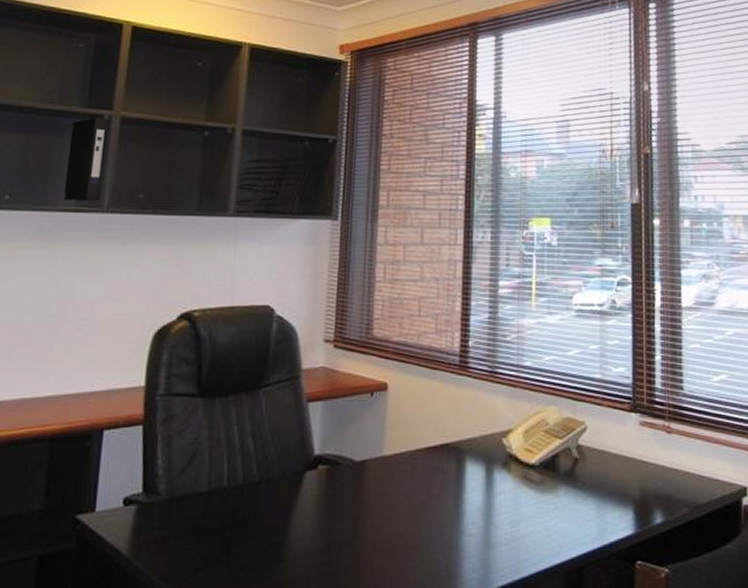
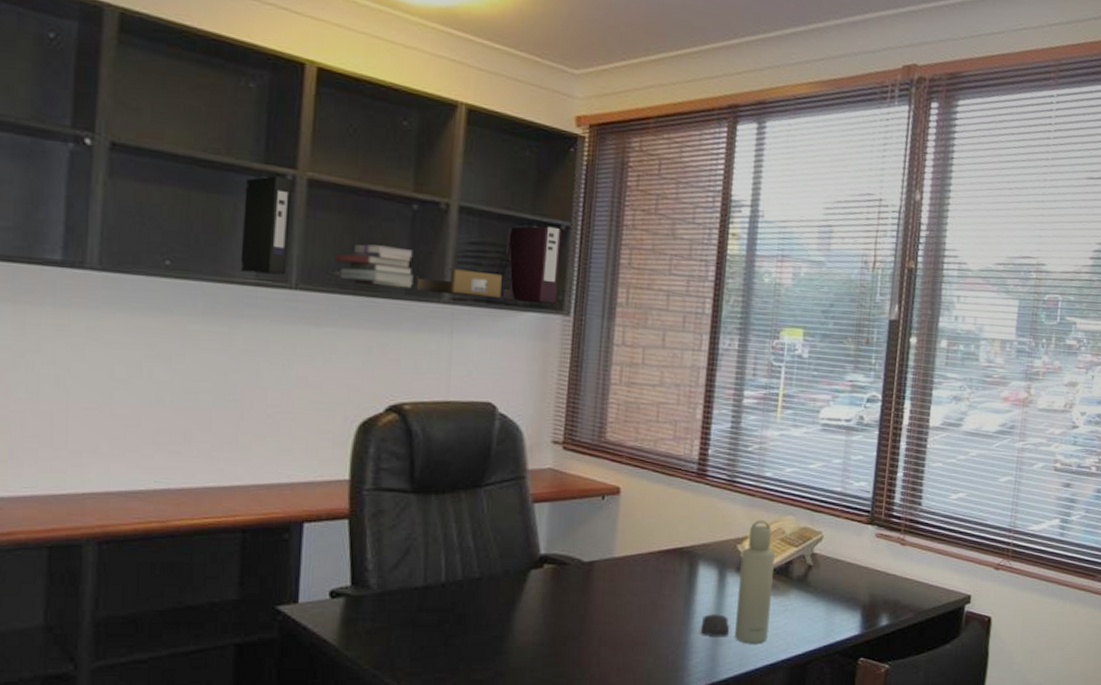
books: none [139,169,204,205] -> present [334,244,414,289]
box: none [206,185,279,209] -> present [416,268,502,298]
binder: none [279,141,329,211] -> present [502,226,561,304]
computer mouse: none [473,514,500,539] -> present [702,614,729,636]
bottle: none [505,411,540,546] -> present [735,519,775,643]

